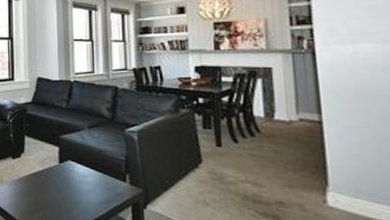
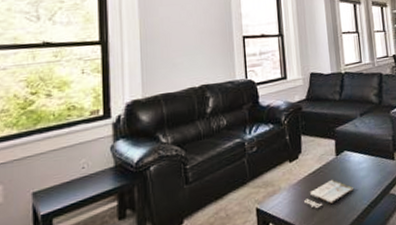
magazine: none [24,185,76,209] -> present [304,179,353,209]

